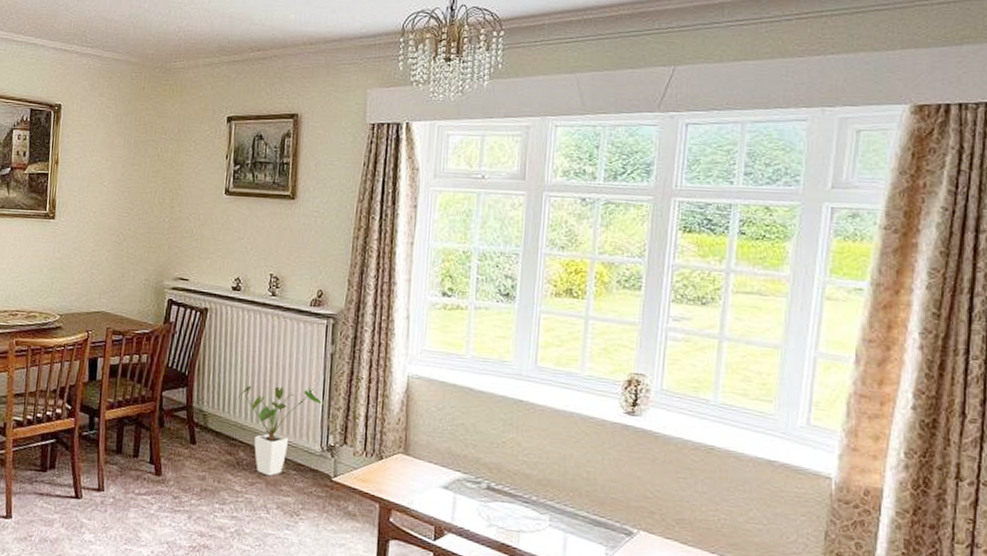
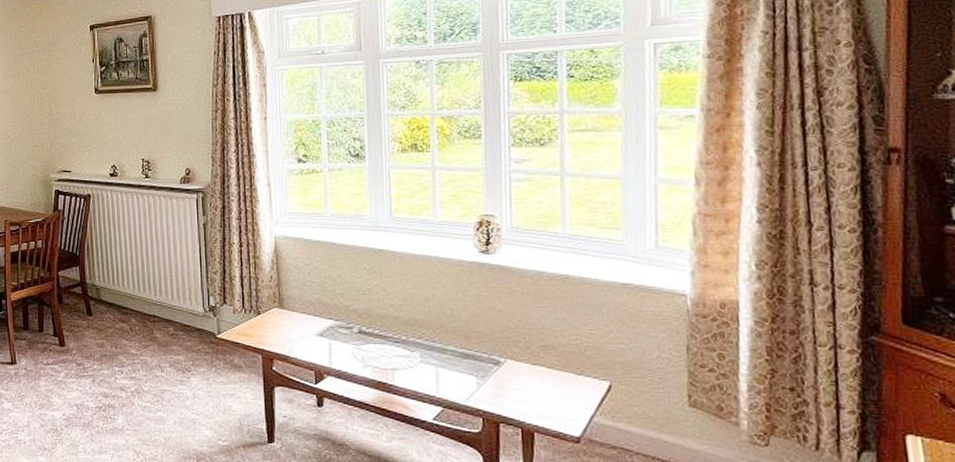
house plant: present [237,385,324,476] -> none [124,256,202,338]

